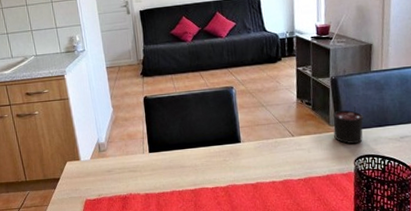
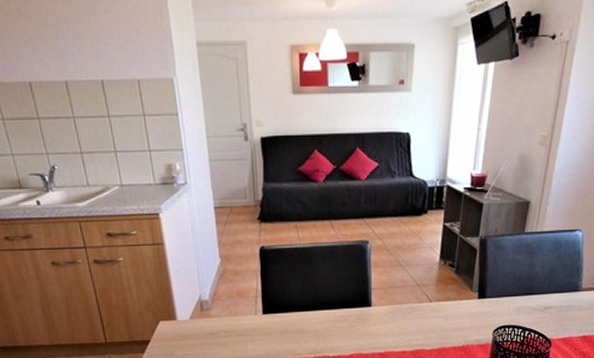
candle: present [332,106,365,144] -> none [475,271,510,313]

